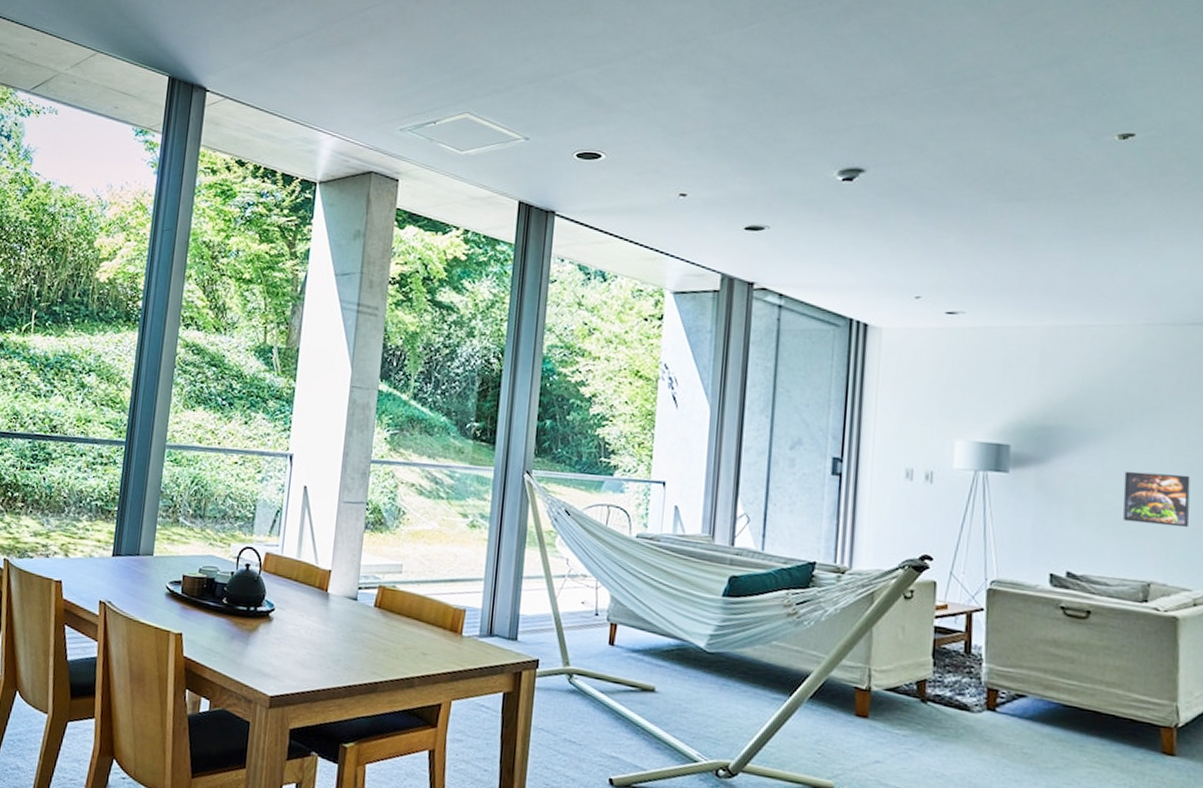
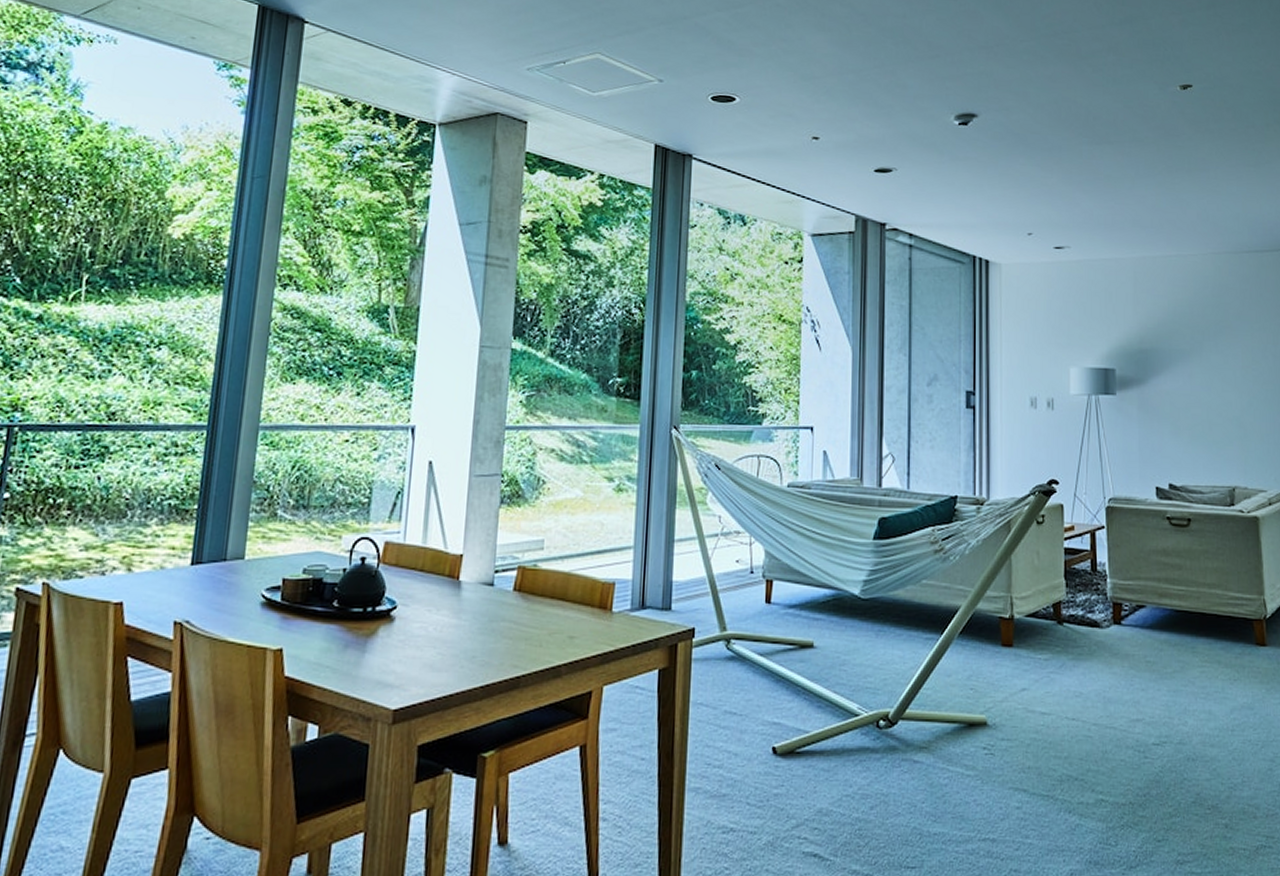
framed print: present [1123,471,1191,528] -> none [1207,386,1260,435]

